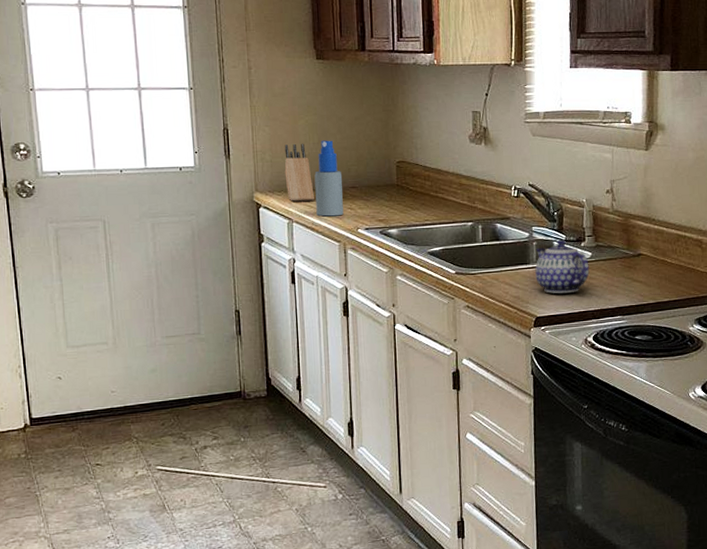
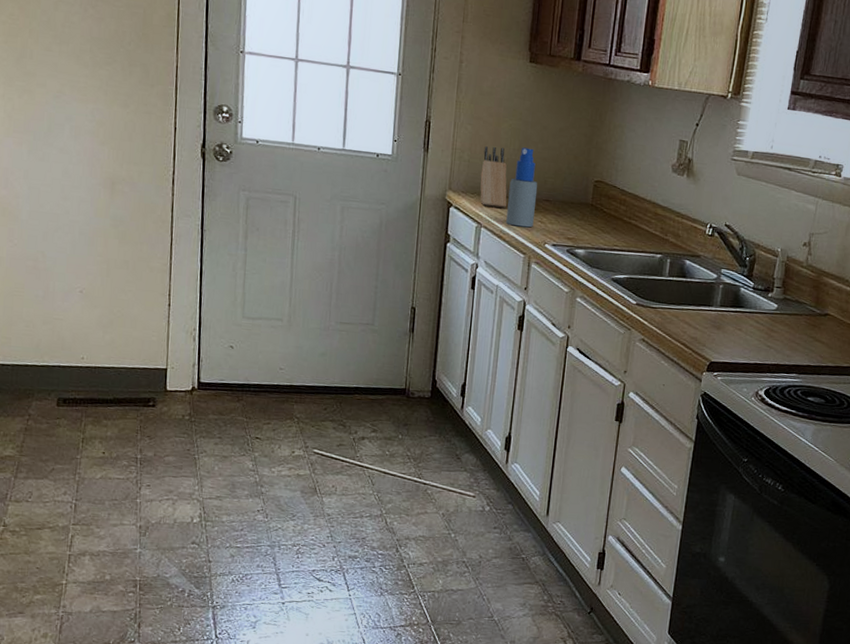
teapot: present [535,239,589,294] -> none [716,286,773,343]

